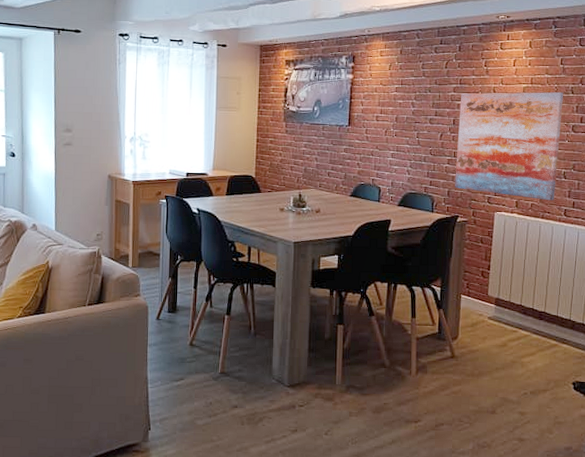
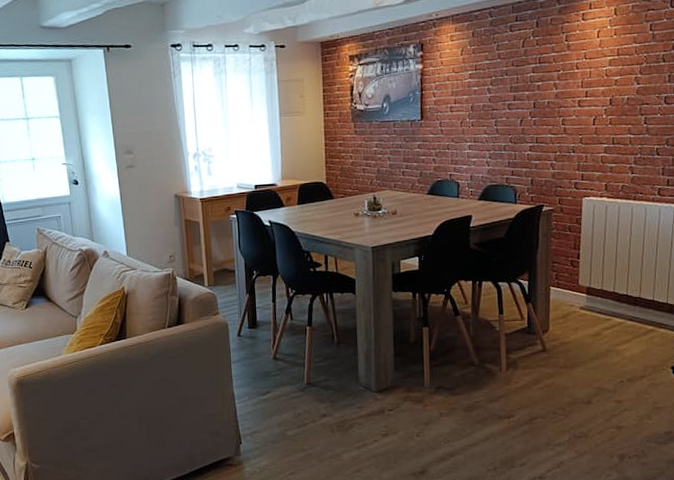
wall art: present [455,92,564,201] -> none [538,62,654,181]

